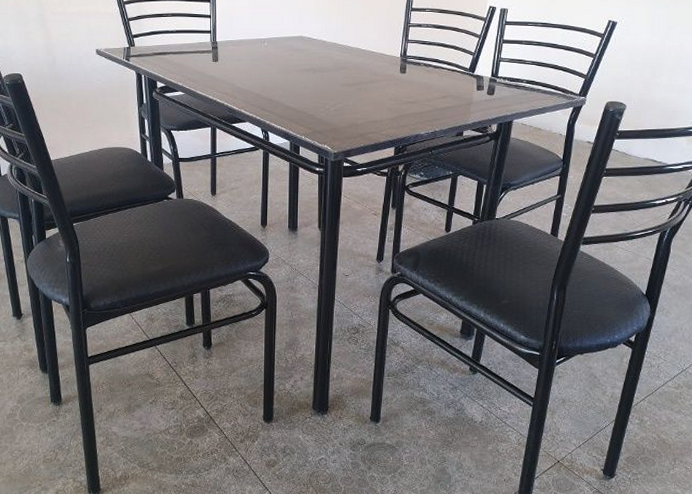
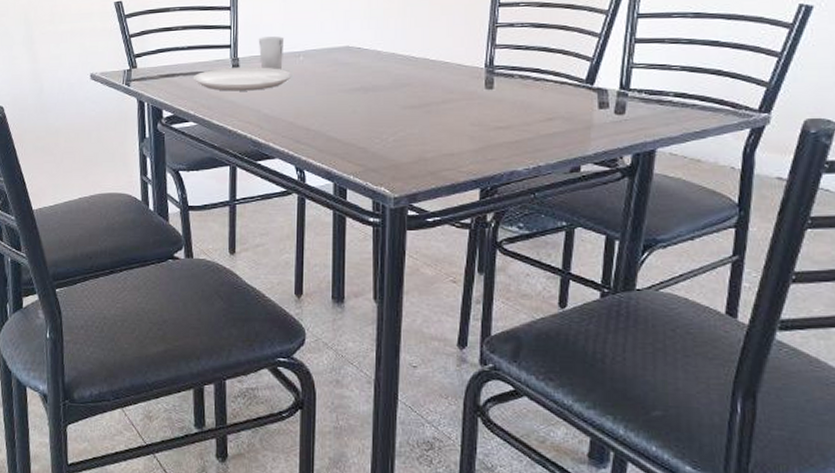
plate: none [181,49,259,68] -> present [194,67,292,92]
cup: none [232,26,253,53] -> present [258,36,285,70]

